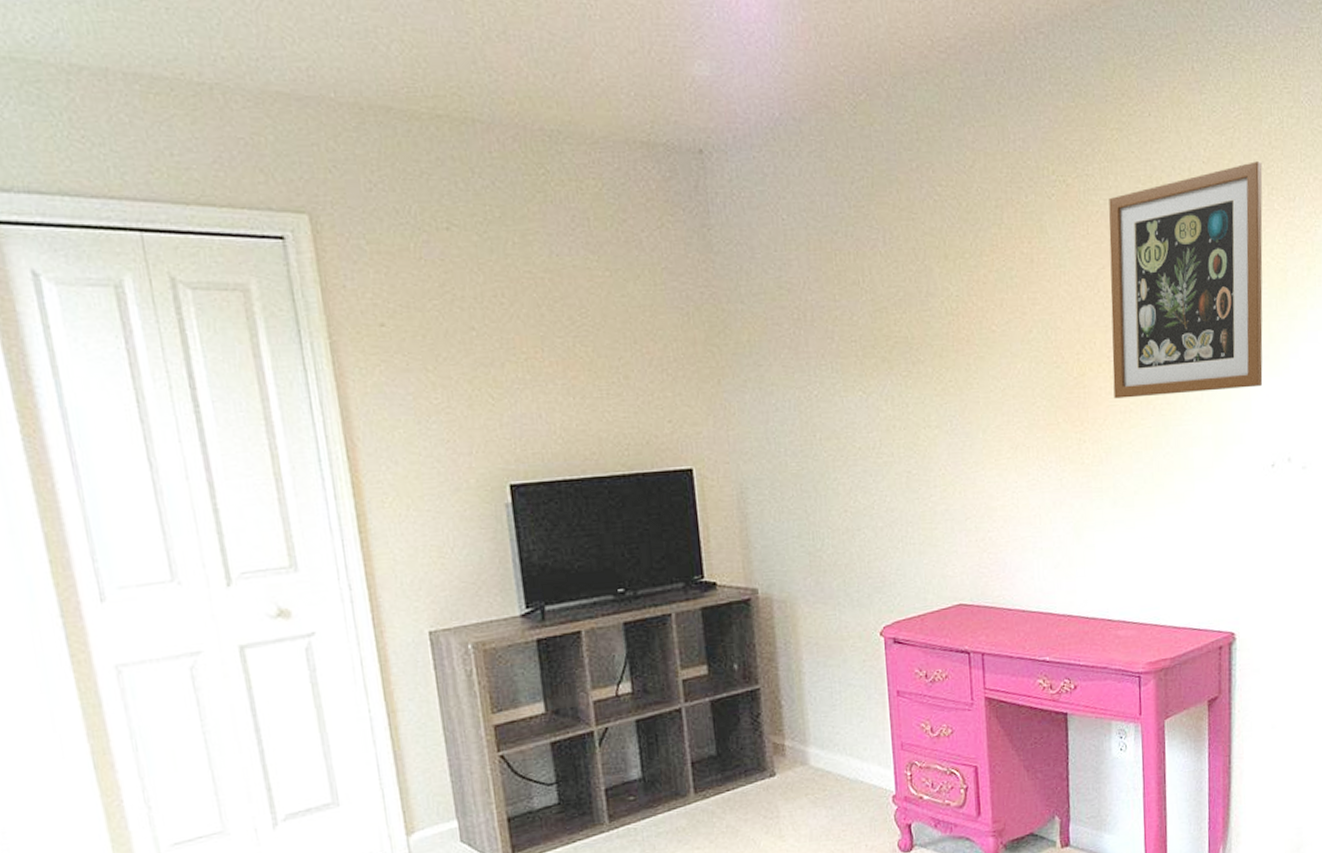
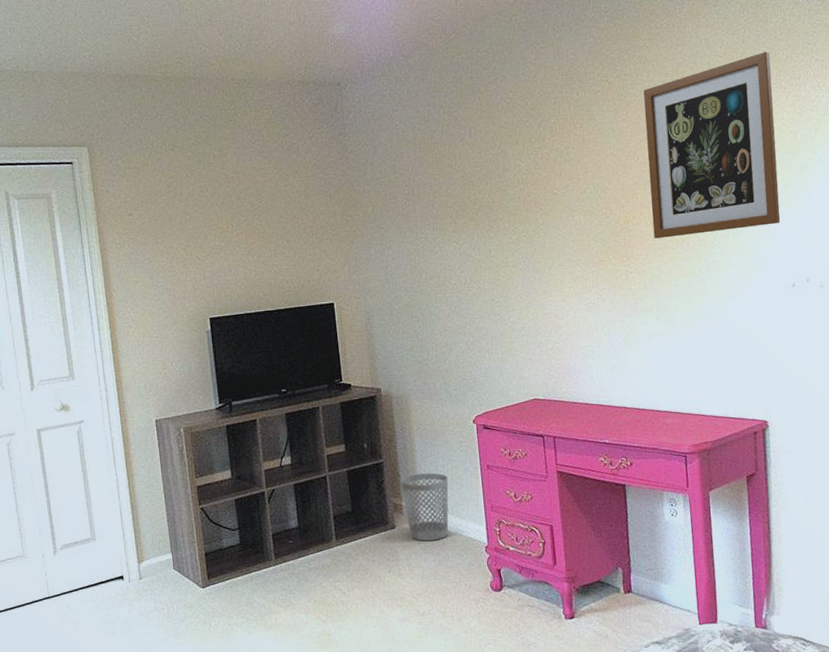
wastebasket: none [783,701,846,792] -> present [401,472,449,542]

